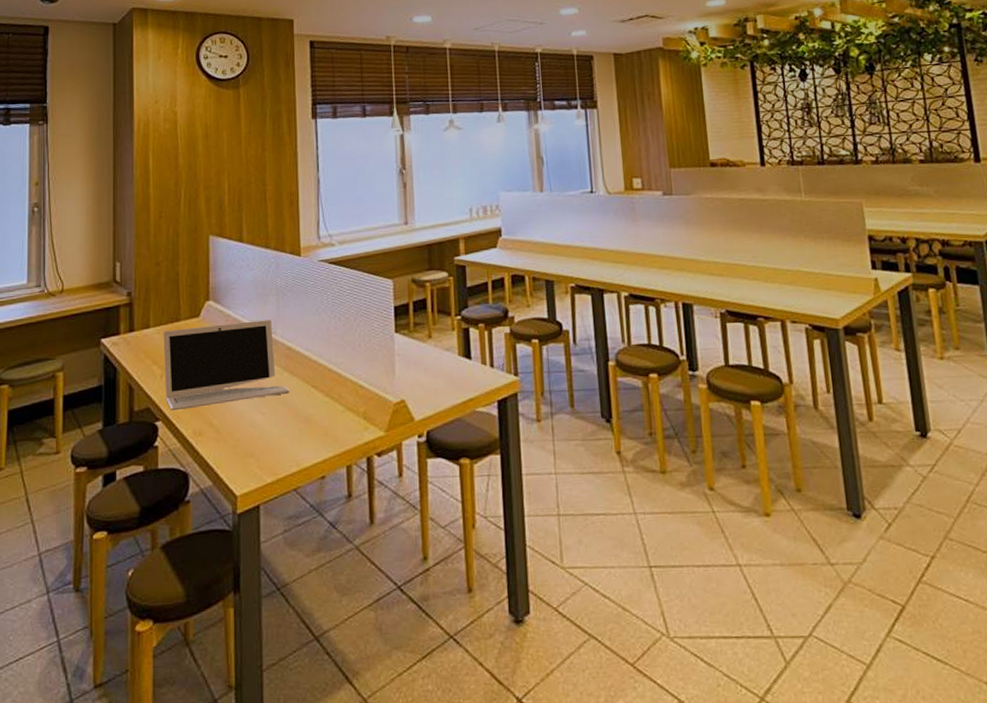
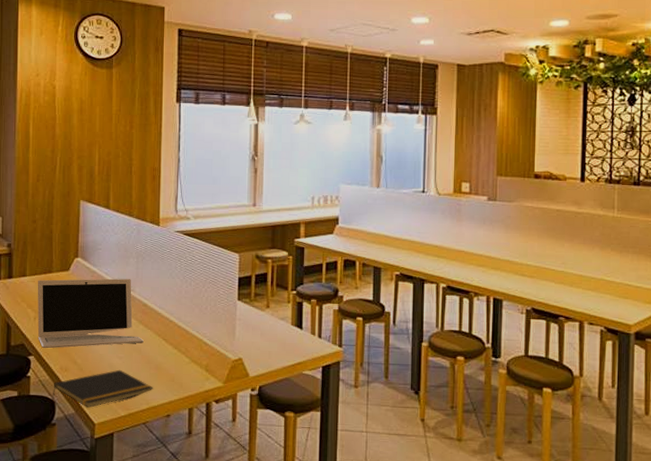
notepad: none [184,427,304,477] -> present [52,369,153,408]

